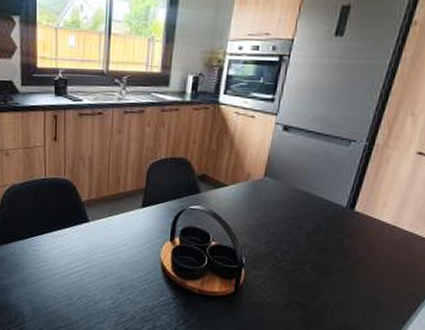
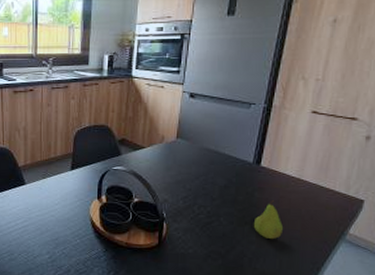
fruit: none [339,249,372,290] -> present [253,200,284,239]

